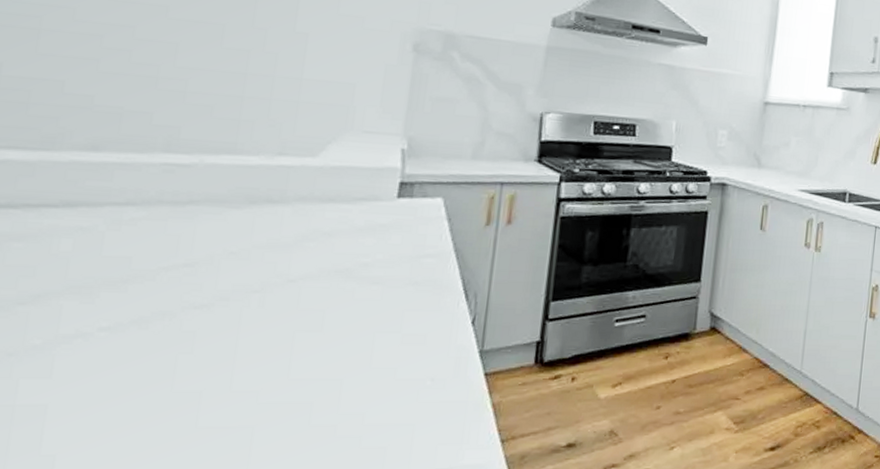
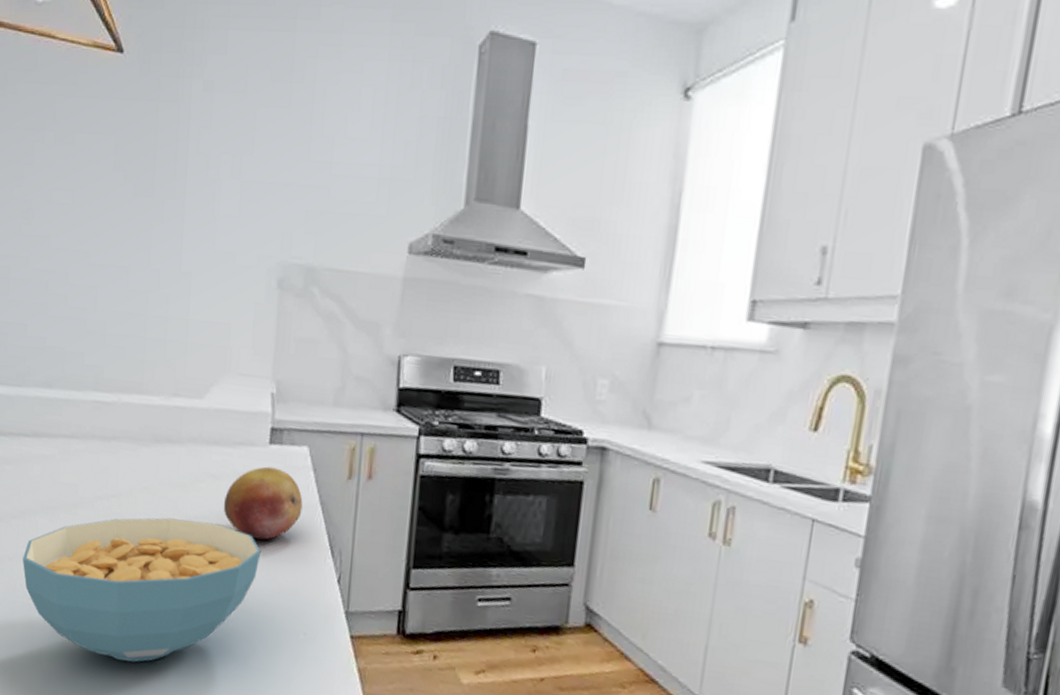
cereal bowl: none [31,281,383,450] -> present [23,517,261,663]
fruit: none [337,220,435,293] -> present [223,466,303,540]

